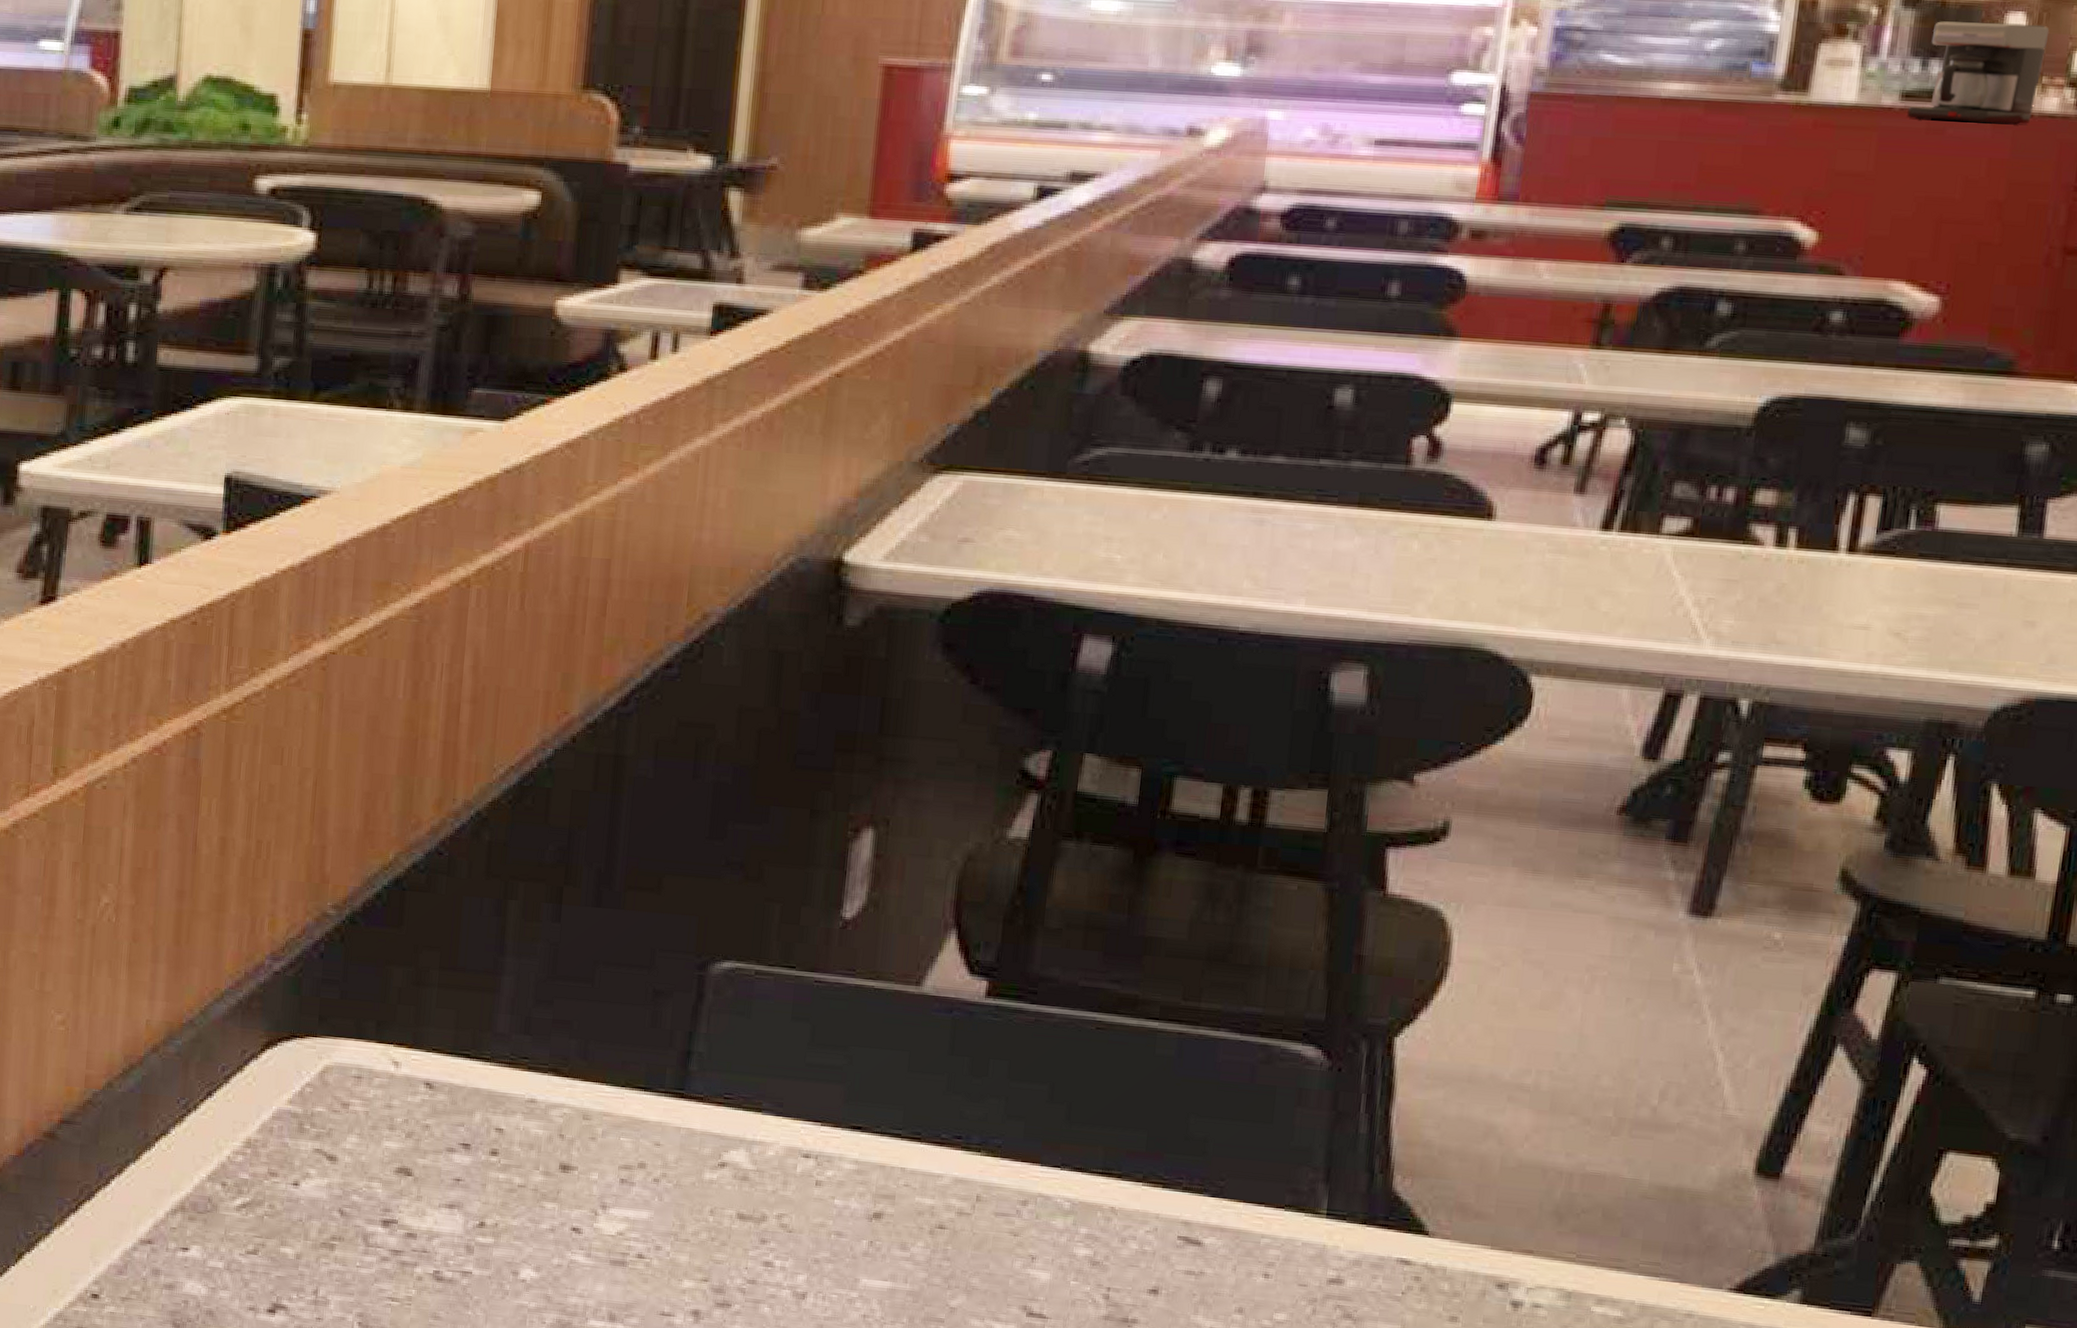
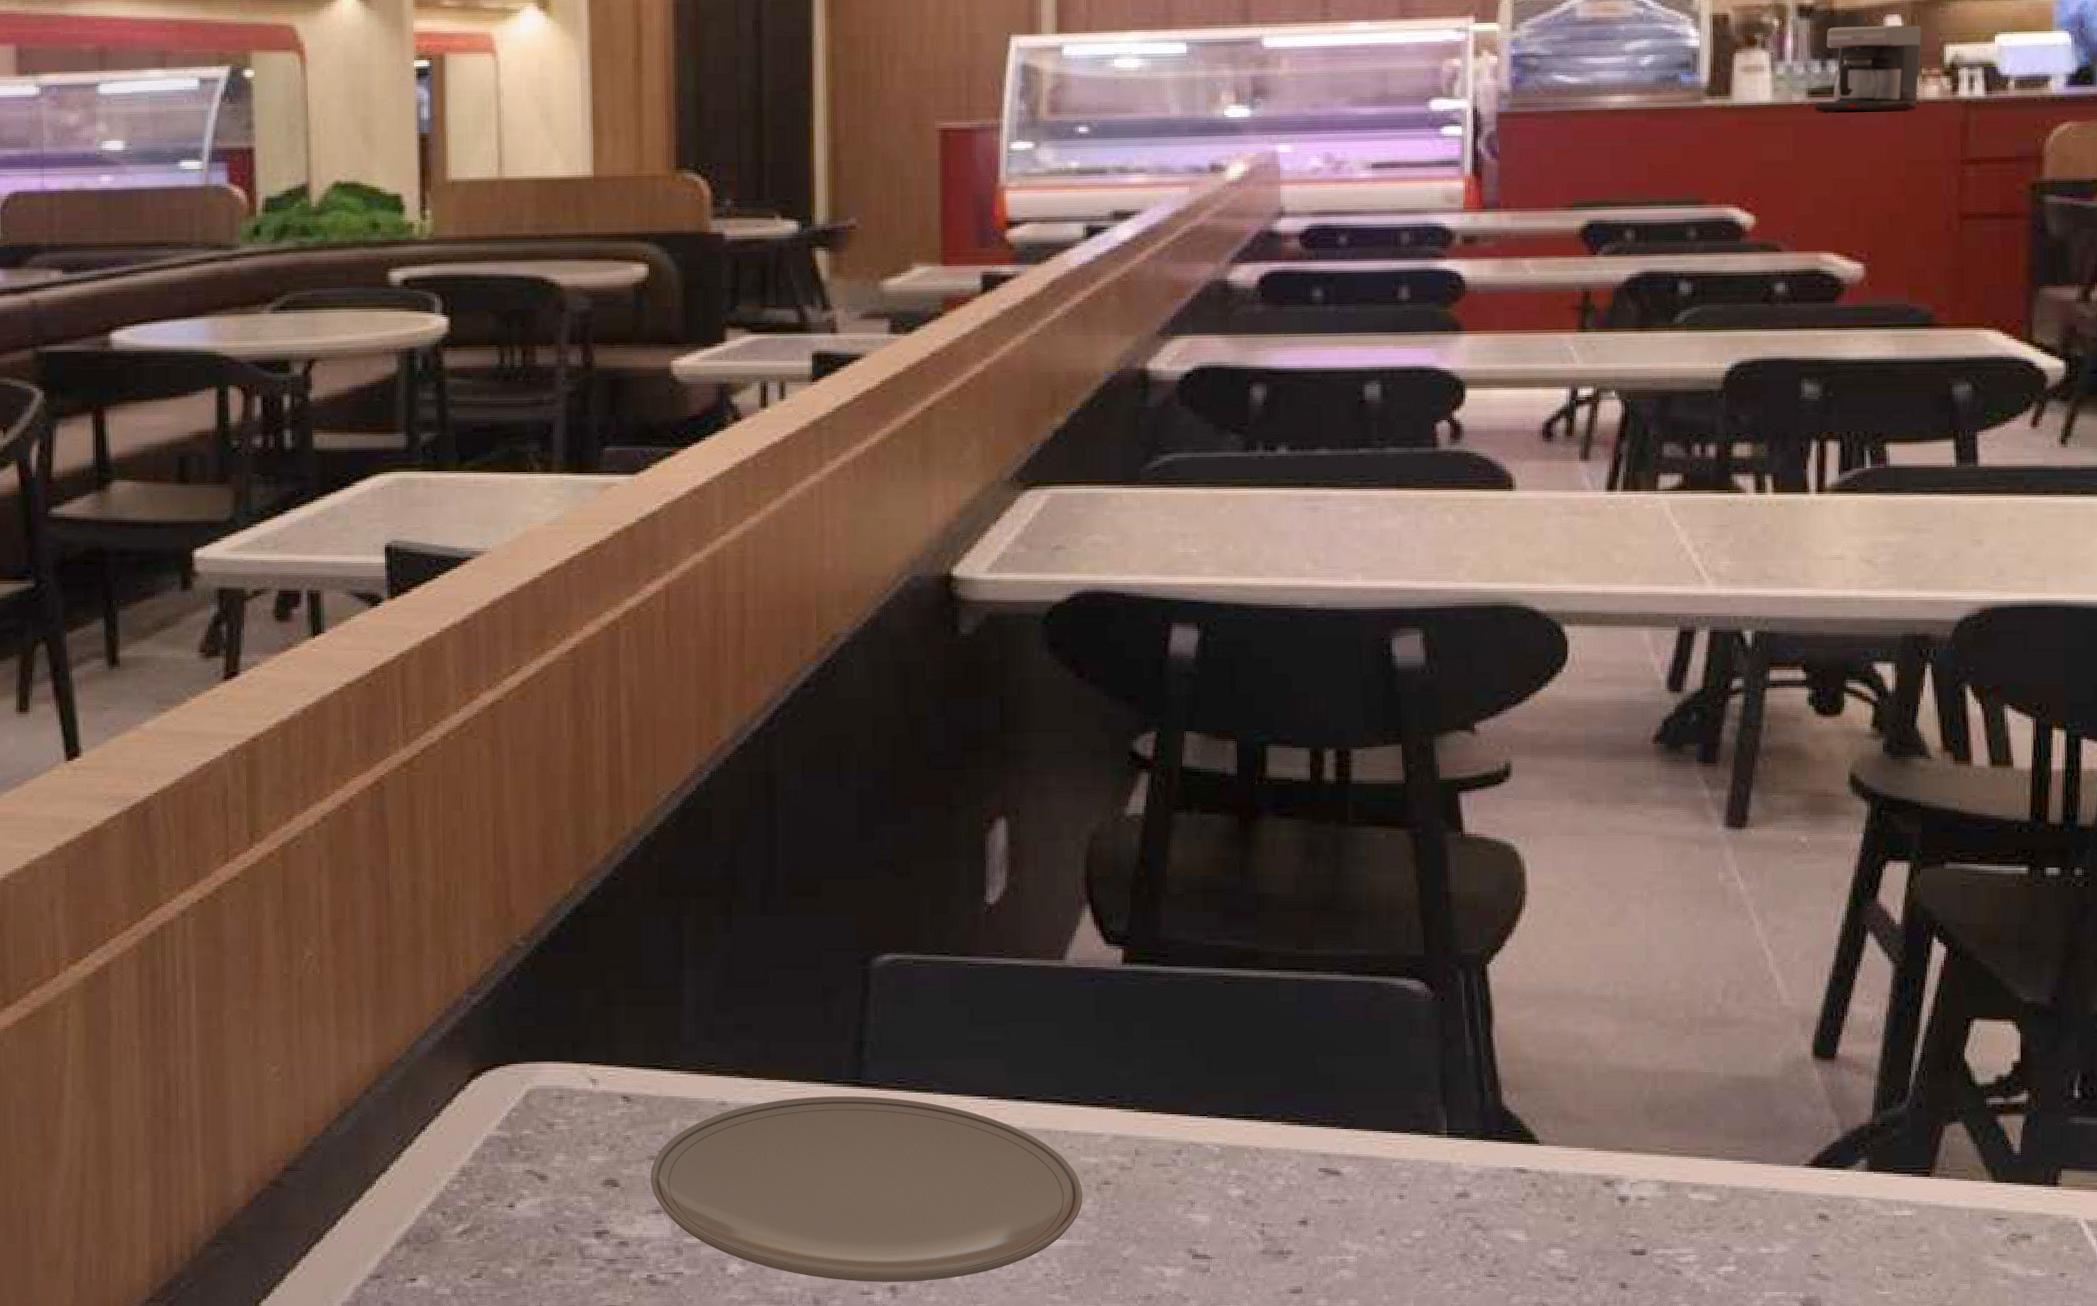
plate: none [446,1103,914,1309] -> present [650,1095,1083,1282]

